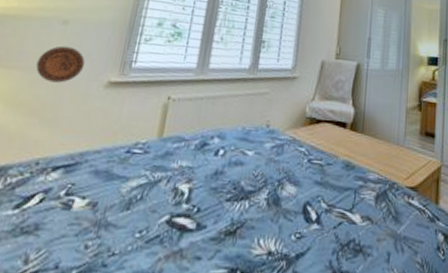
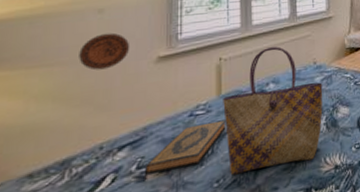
hardback book: none [72,163,162,207] -> present [145,119,226,175]
tote bag: none [154,96,272,237] -> present [223,46,323,175]

